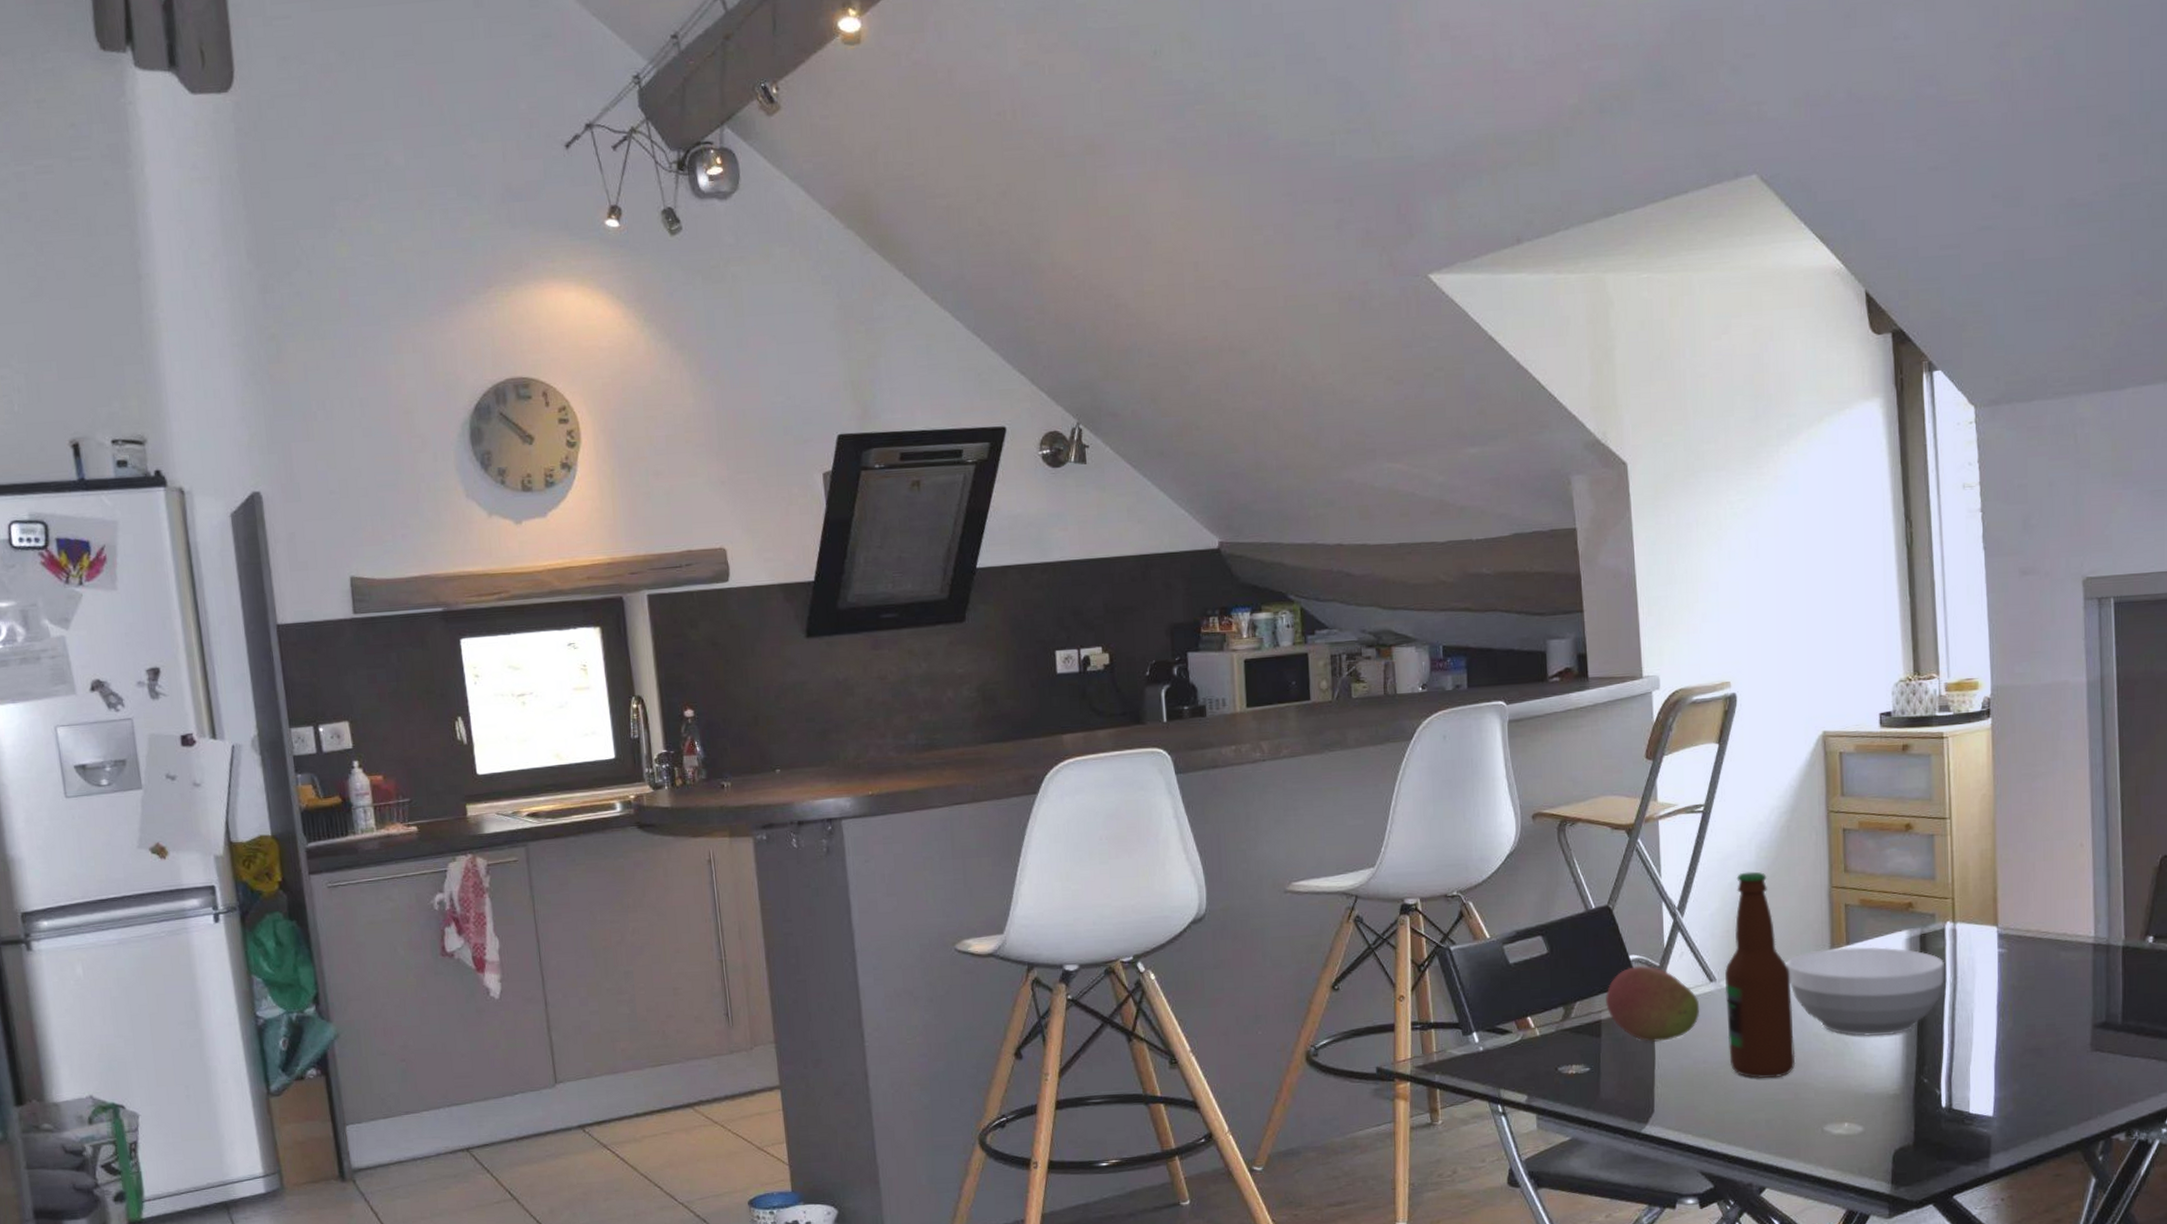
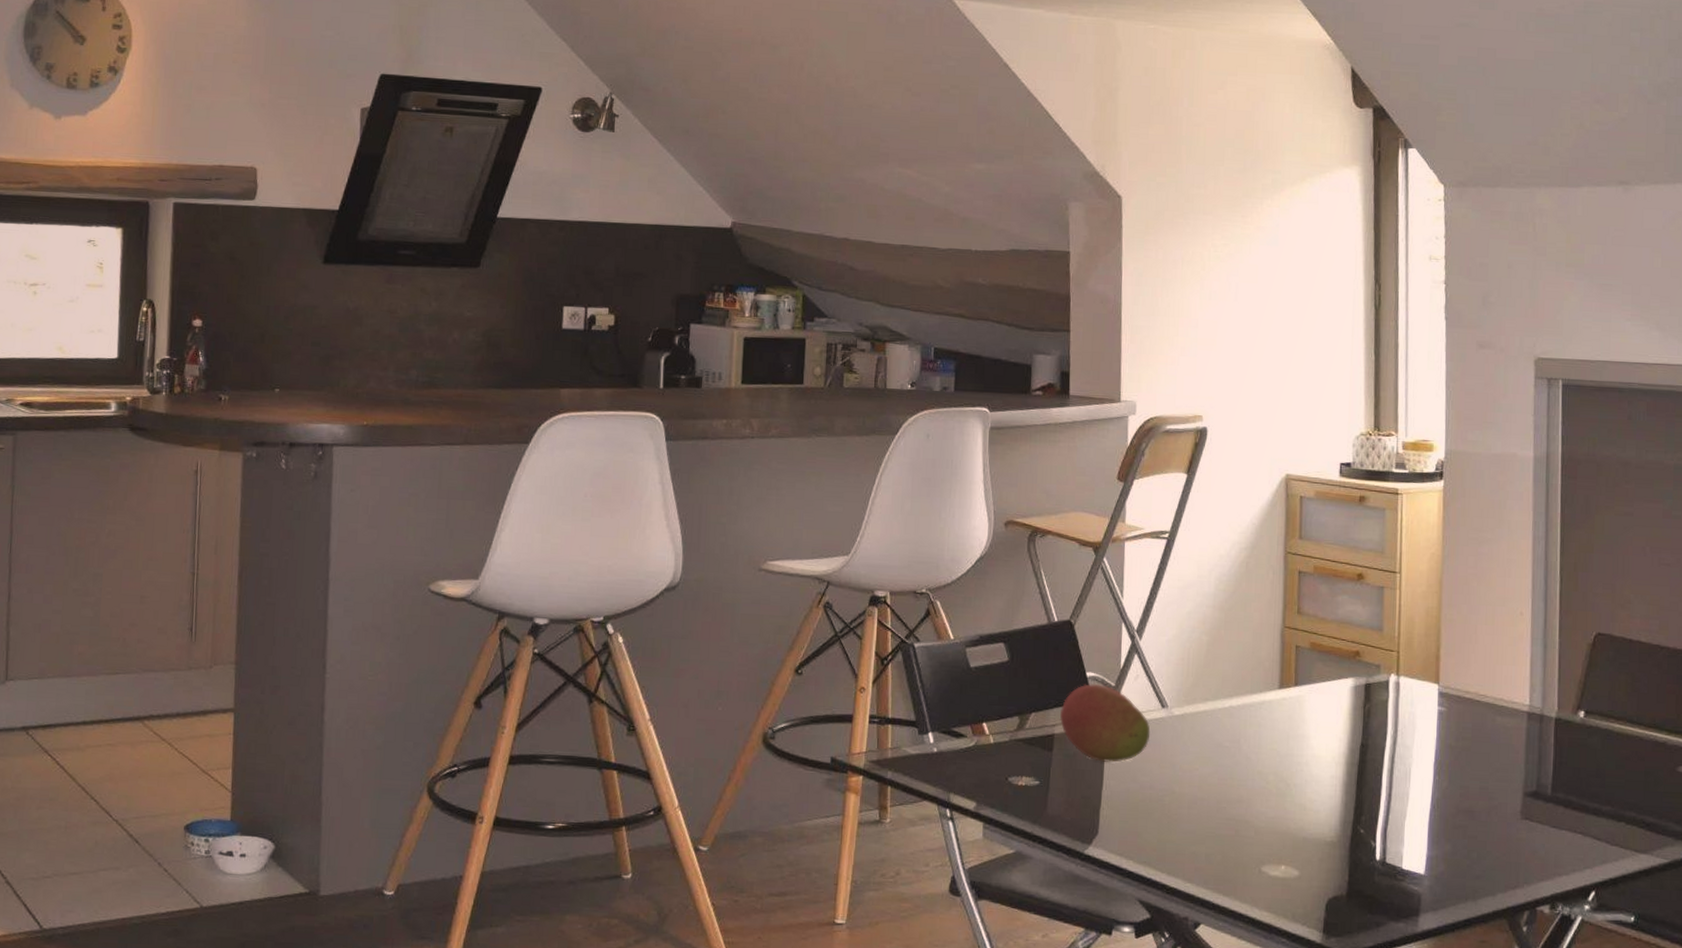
bottle: present [1725,871,1796,1078] -> none [1175,602,1240,812]
bowl: present [1787,947,1945,1037] -> none [1237,688,1387,781]

